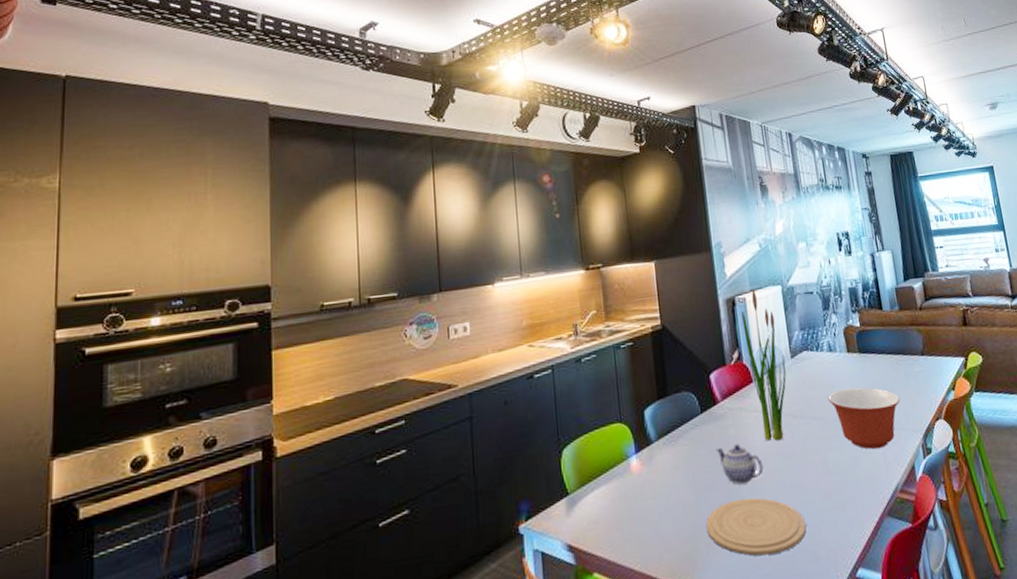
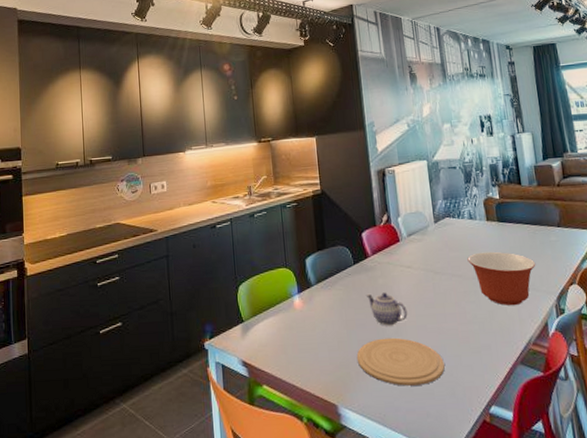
plant: present [741,287,787,441] -> none [391,161,430,292]

